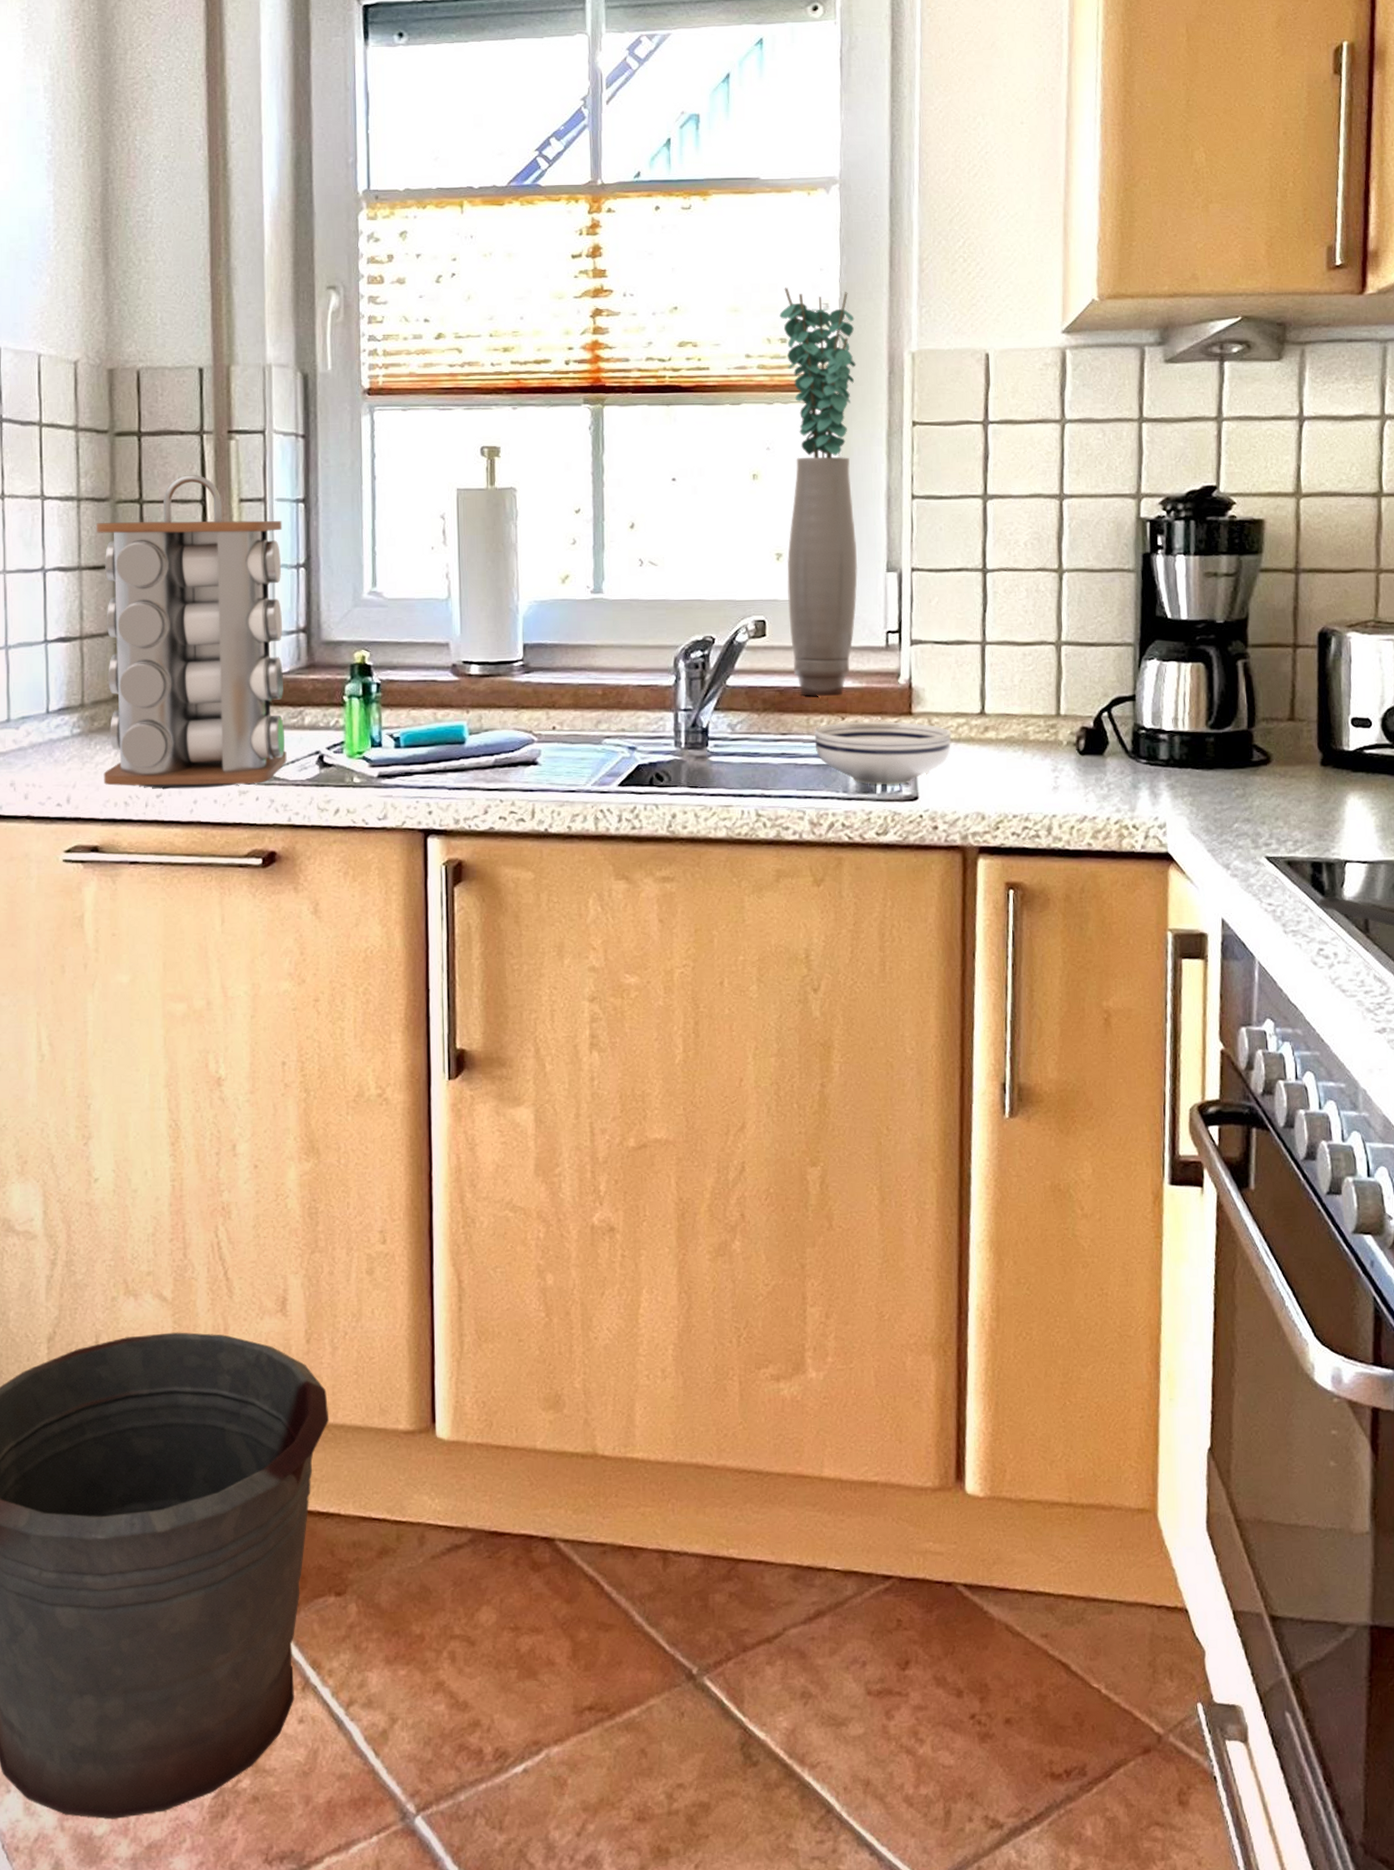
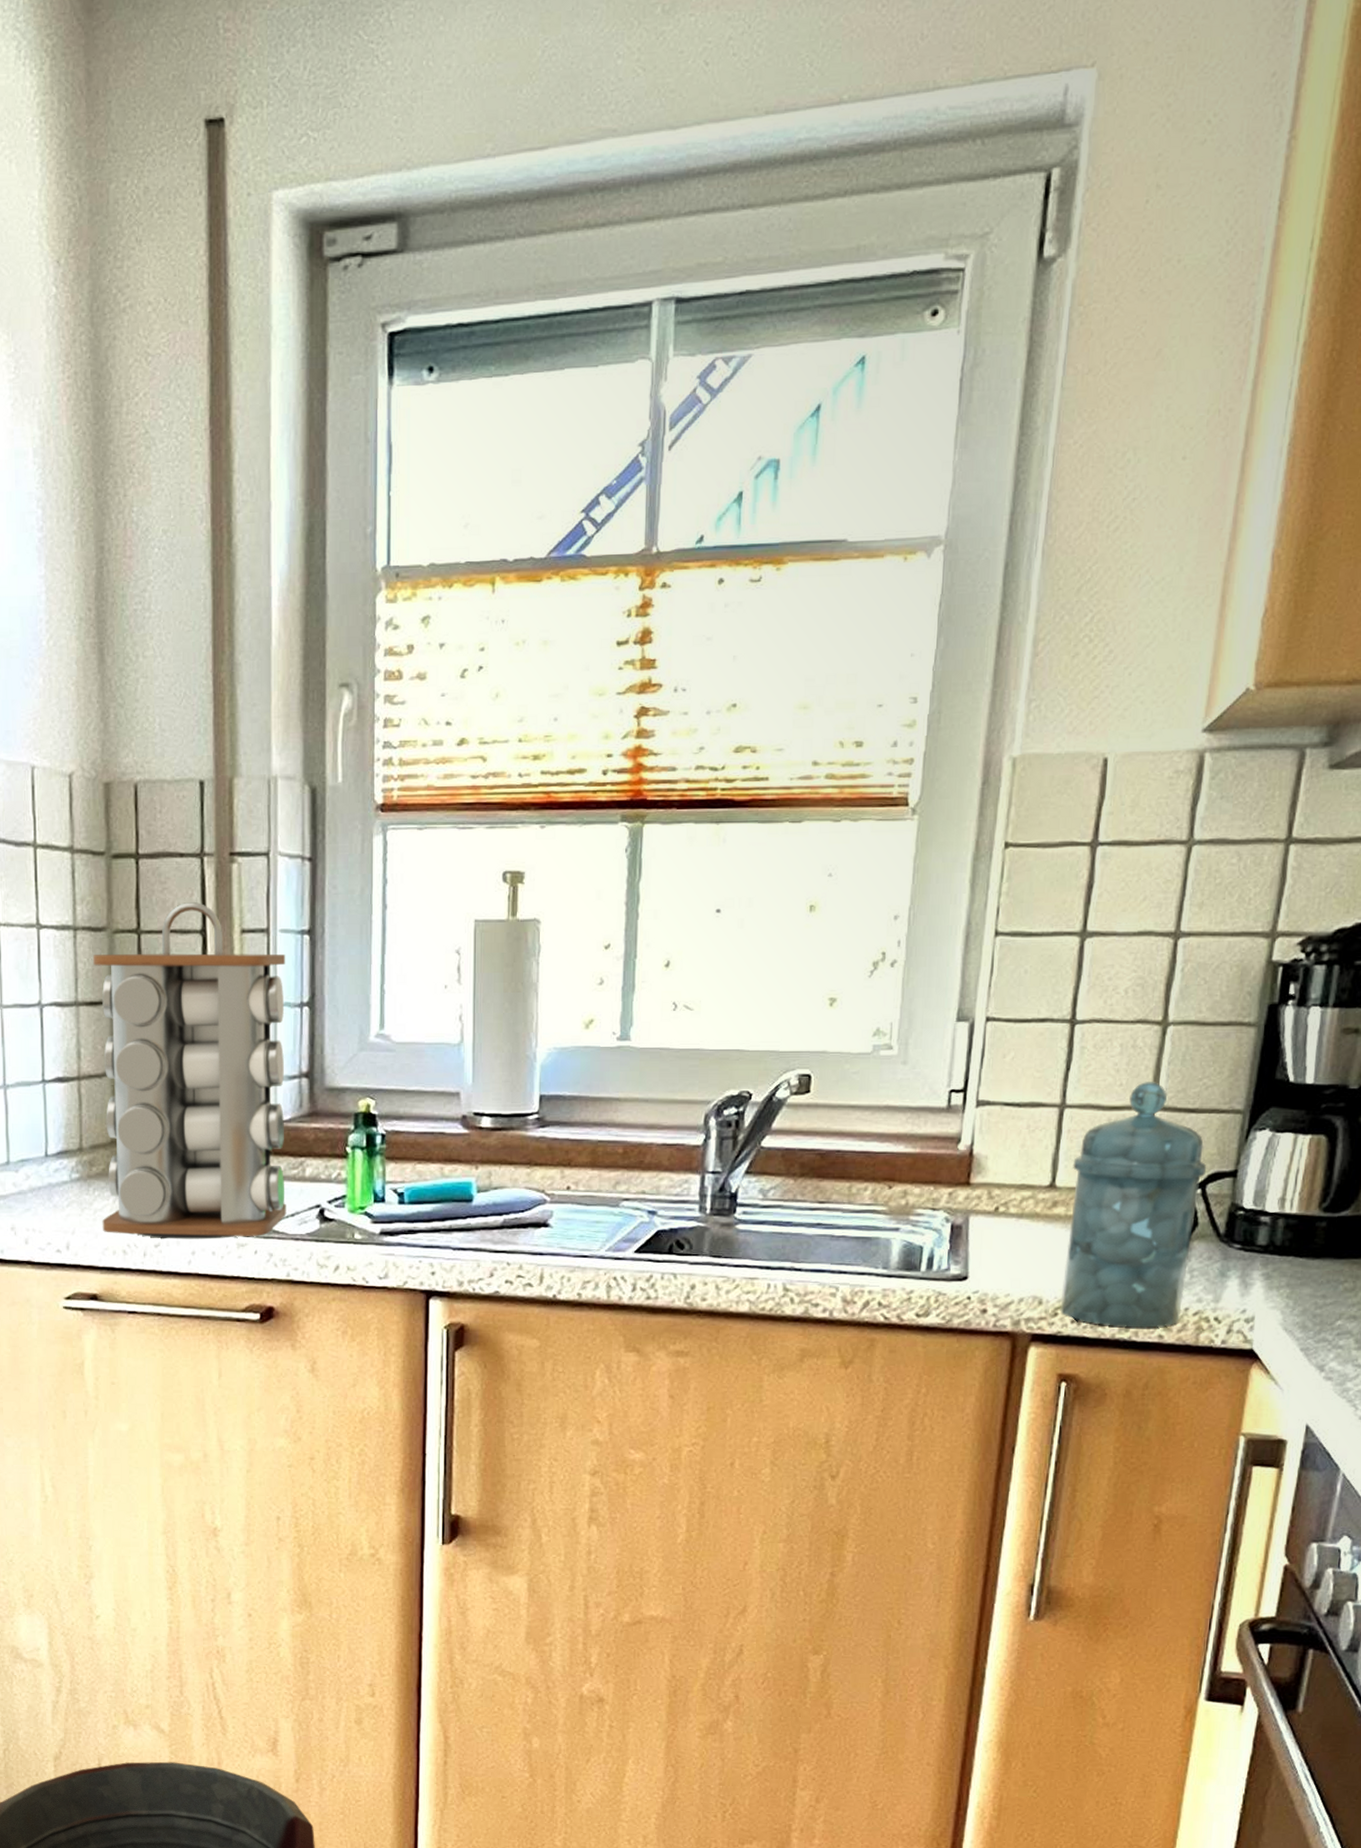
vase: present [779,287,858,696] -> none [838,678,947,1161]
bowl: present [814,721,952,785] -> none [855,1191,1014,1262]
canister: none [998,620,1110,837] -> present [1060,1082,1207,1328]

